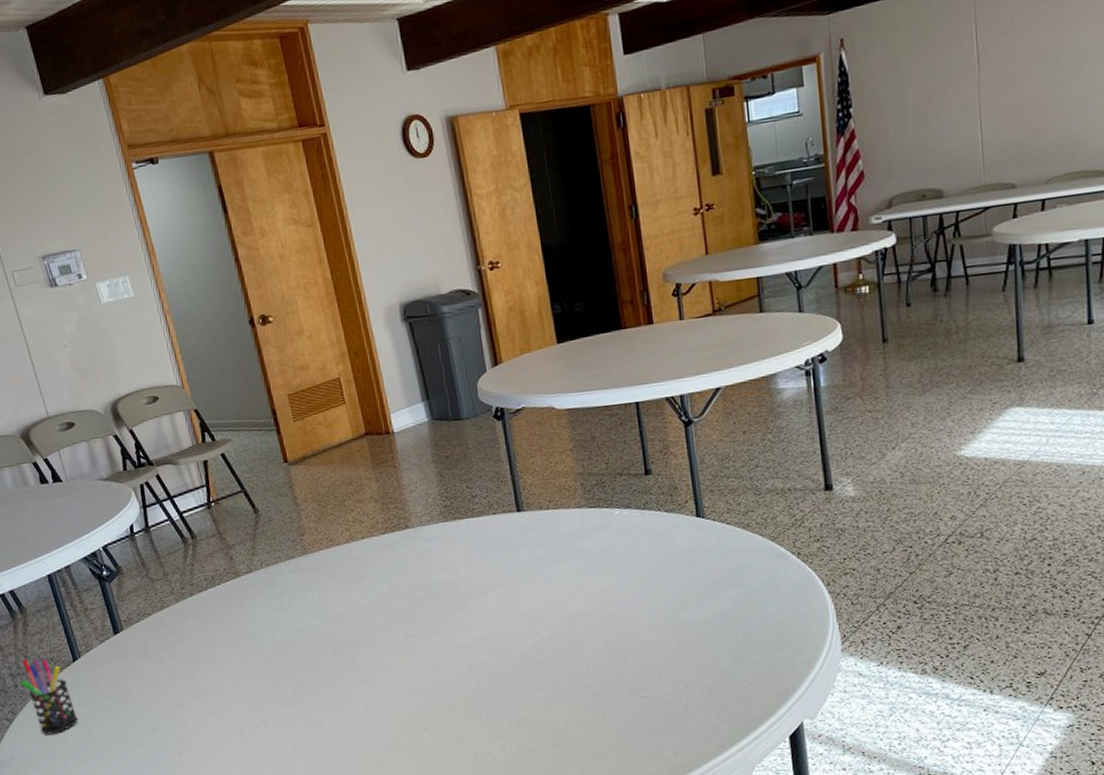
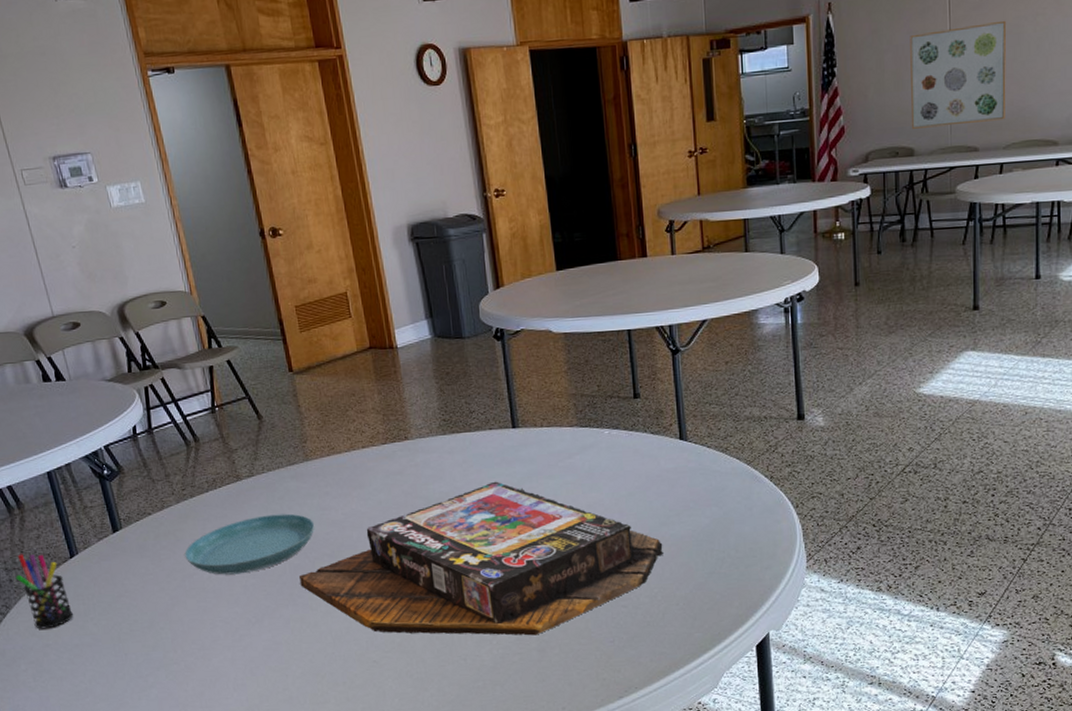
saucer: none [186,609,316,675] -> present [184,513,315,575]
board game: none [302,568,684,731] -> present [299,481,663,636]
wall art: none [933,42,1045,169] -> present [910,20,1007,129]

